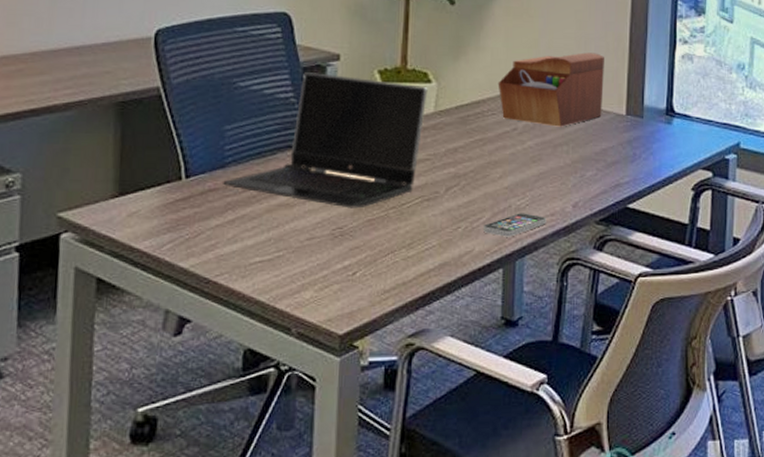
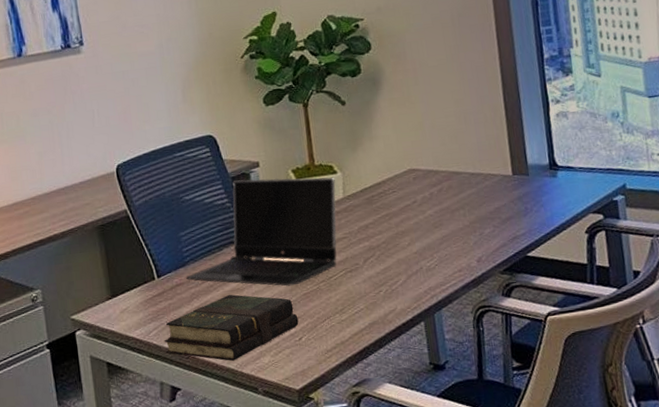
book: none [179,211,356,292] -> present [164,294,299,361]
smartphone: present [482,213,546,237] -> none [400,272,456,295]
sewing box: present [498,52,604,127] -> none [393,125,490,195]

